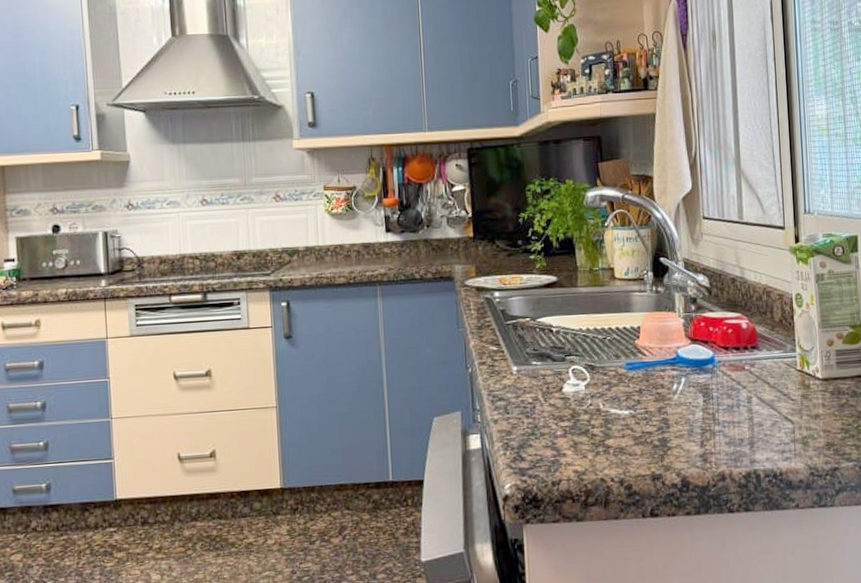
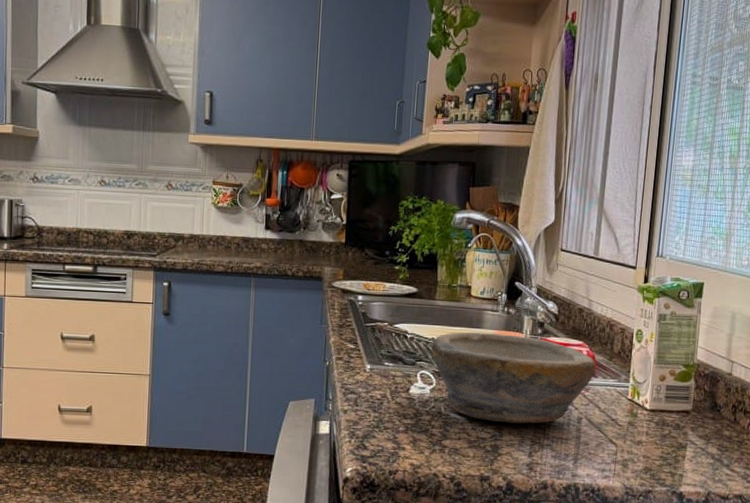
bowl: none [580,315,759,413] -> present [432,332,597,424]

